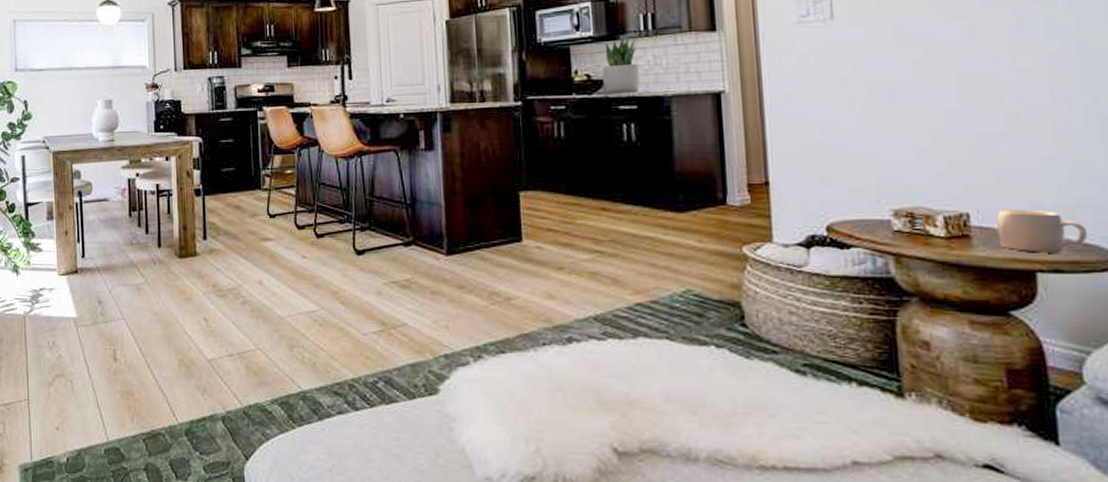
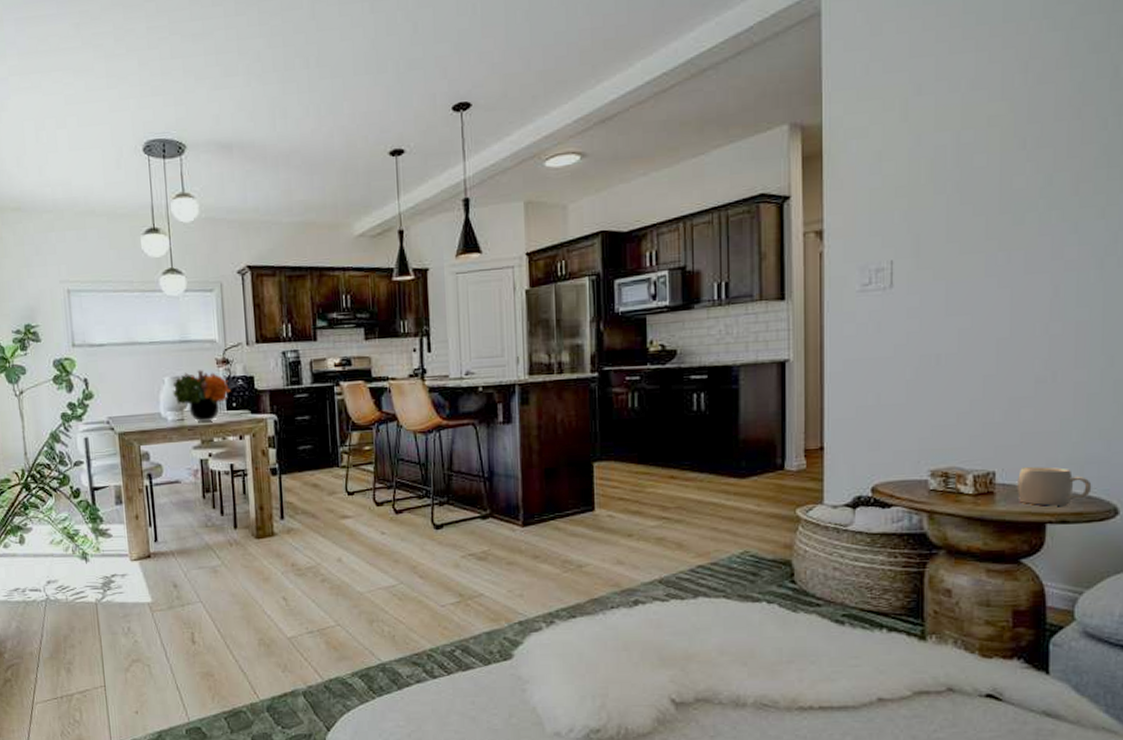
flower arrangement: none [105,94,159,143] -> present [173,370,231,422]
planter: present [603,37,639,94] -> none [677,307,710,364]

